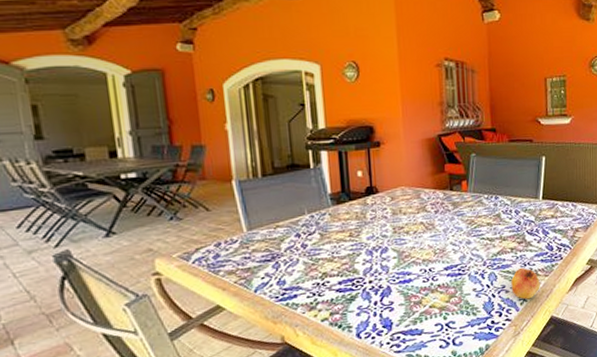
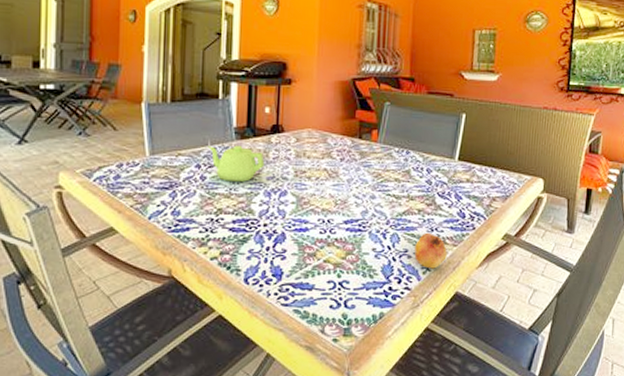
teapot: none [305,210,363,246] -> present [208,145,265,182]

